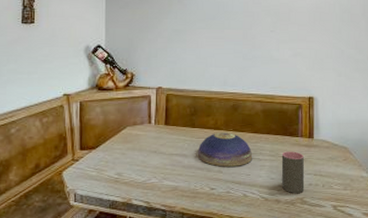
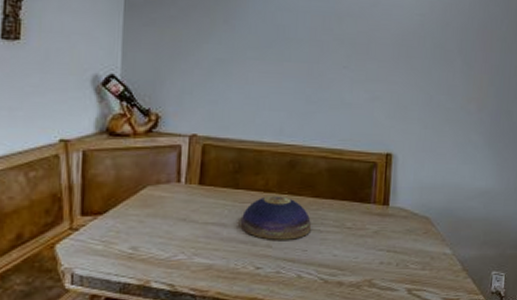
cup: present [281,151,305,194] -> none [346,221,376,275]

